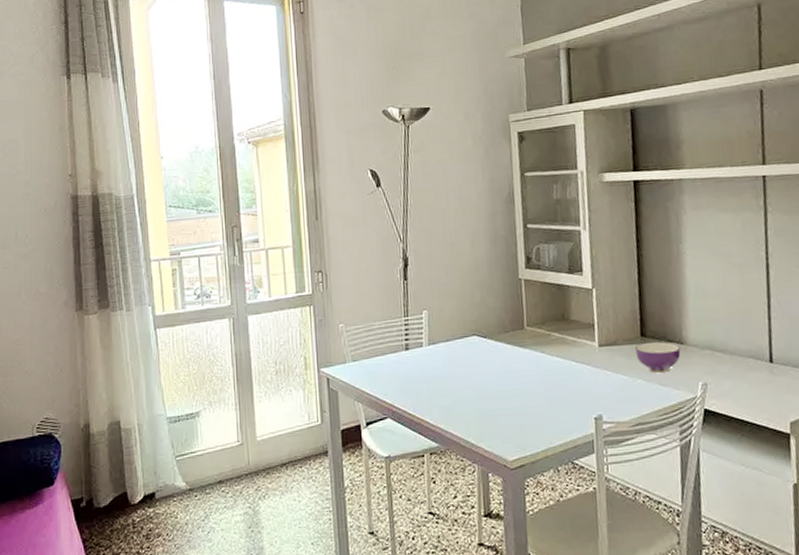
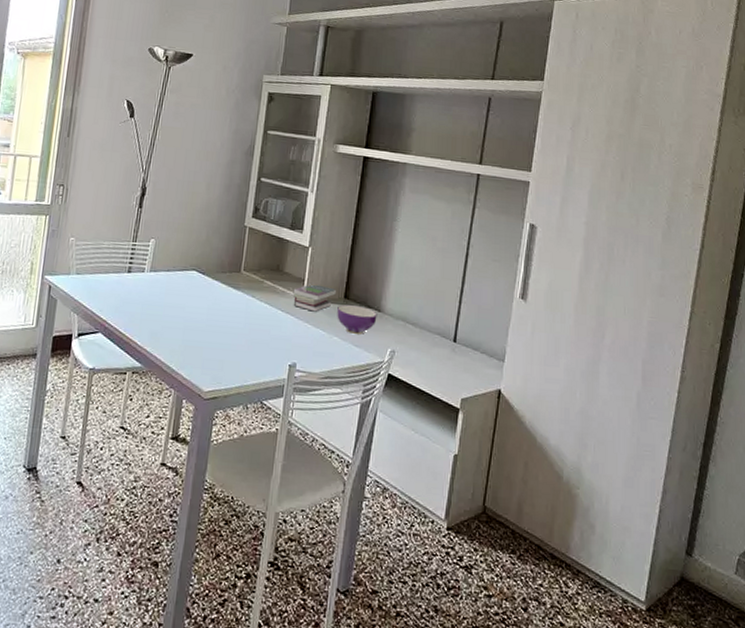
books: none [584,326,631,357] -> present [293,283,336,312]

